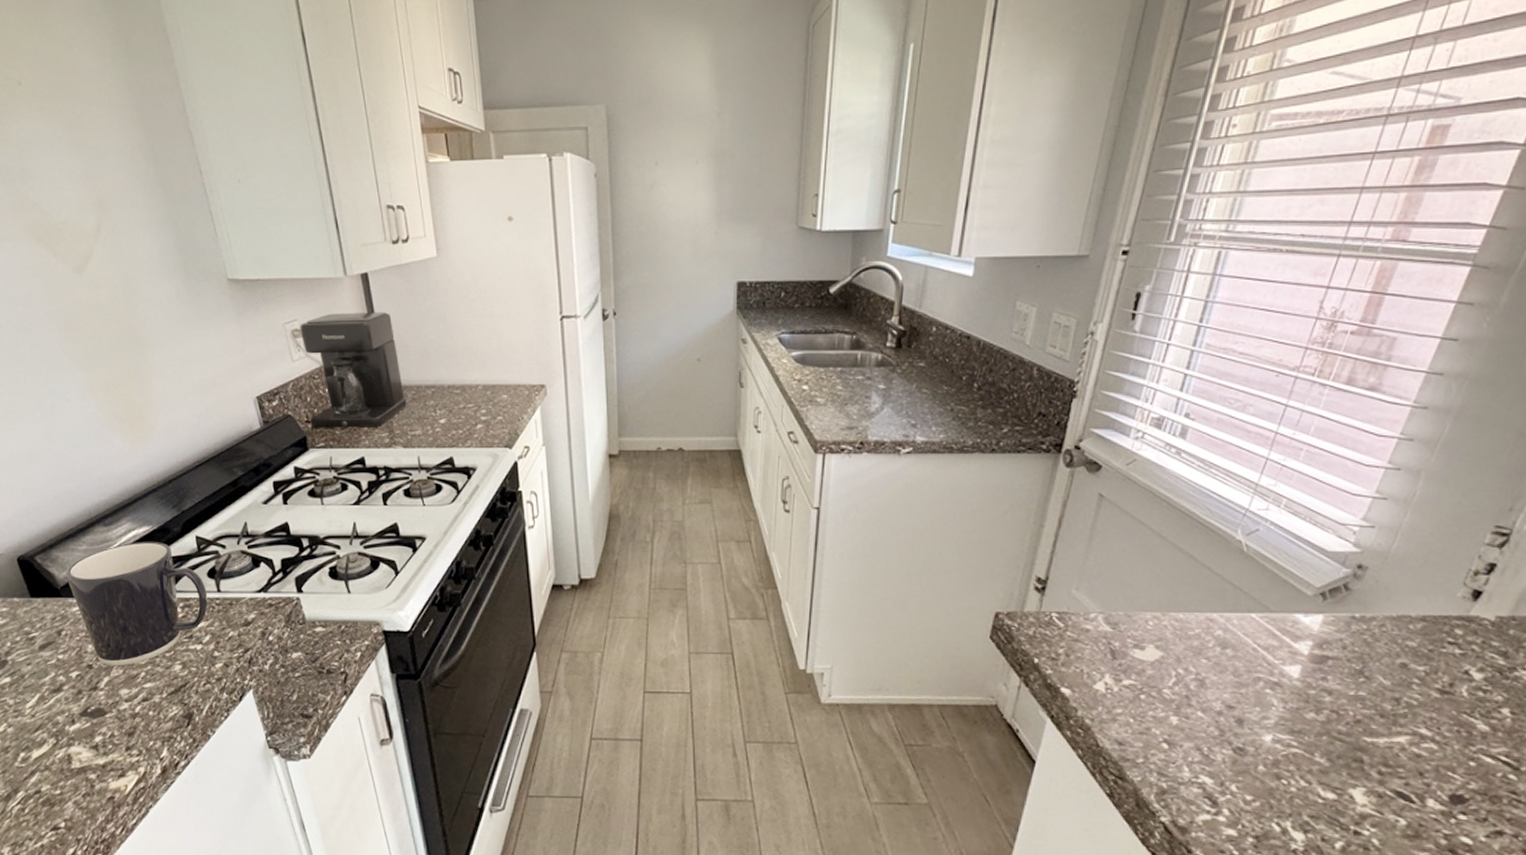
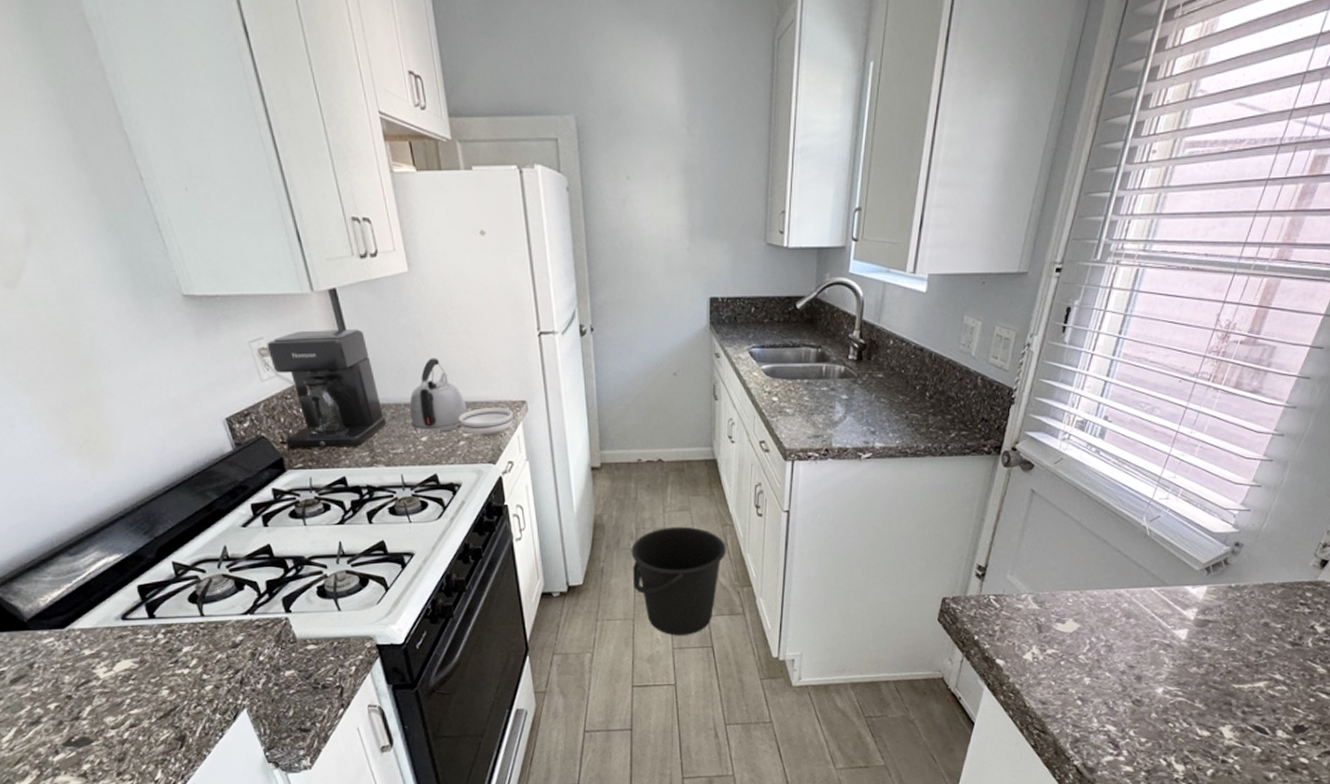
mug: present [65,542,208,666] -> none [30,570,192,695]
kettle: none [430,341,487,414] -> present [409,358,468,432]
bowl: none [477,391,532,421] -> present [459,408,513,437]
bucket: none [647,520,750,639] -> present [631,526,727,636]

